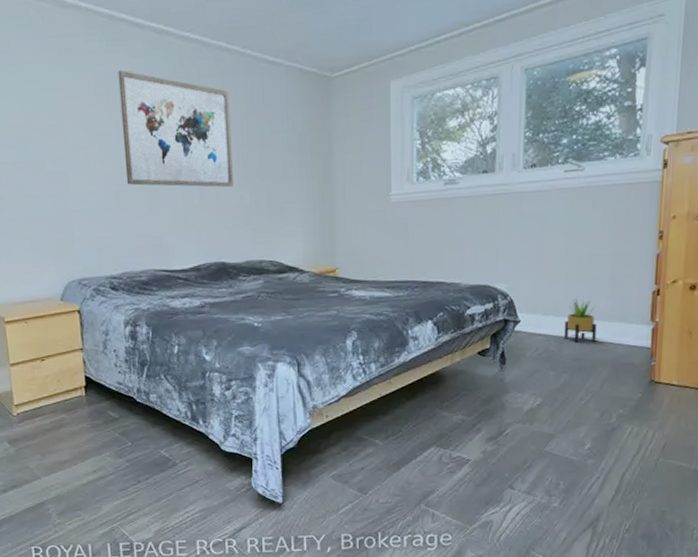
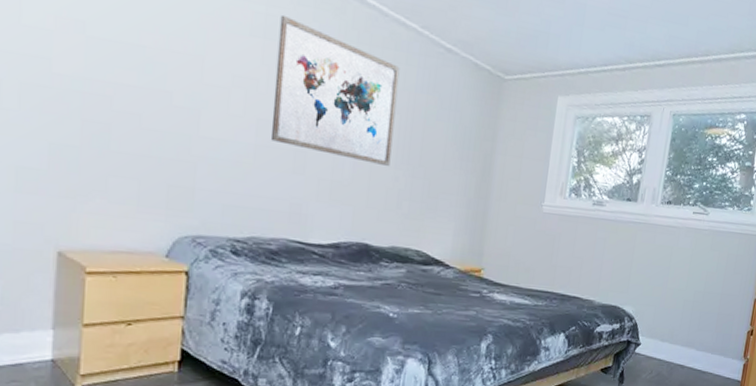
potted plant: present [564,298,597,343] -> none [675,329,702,371]

